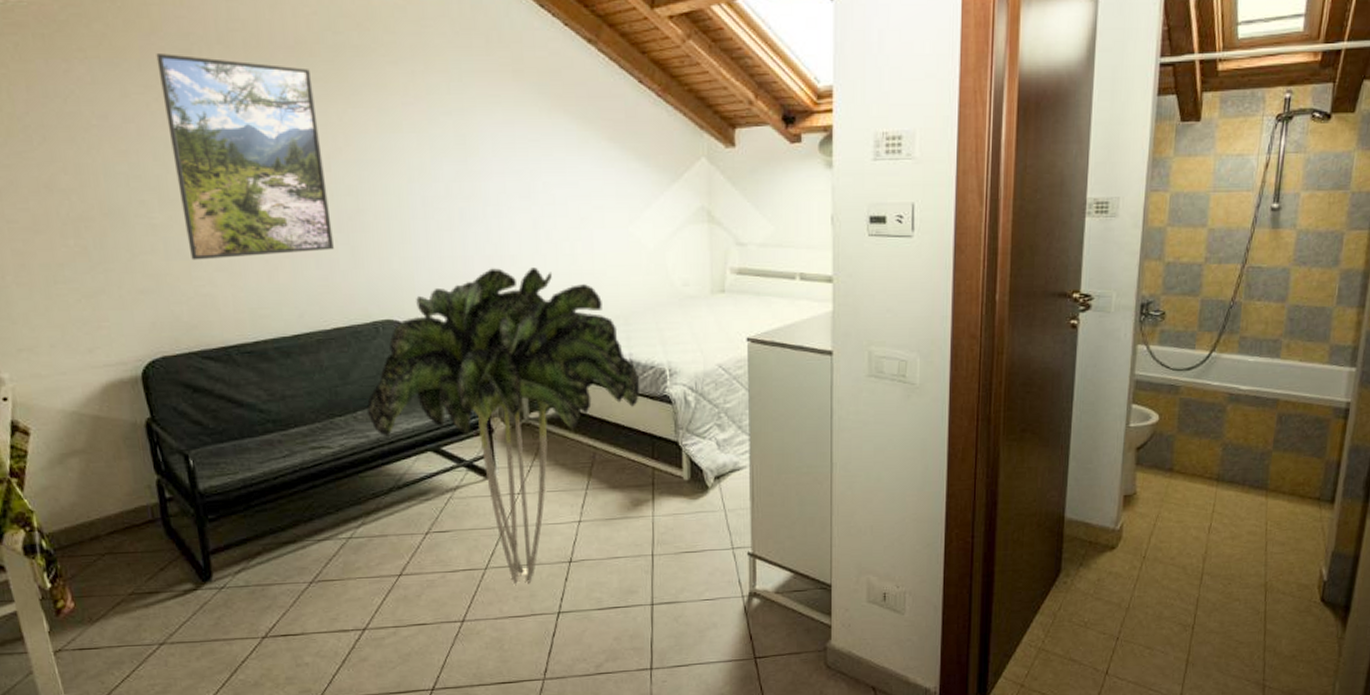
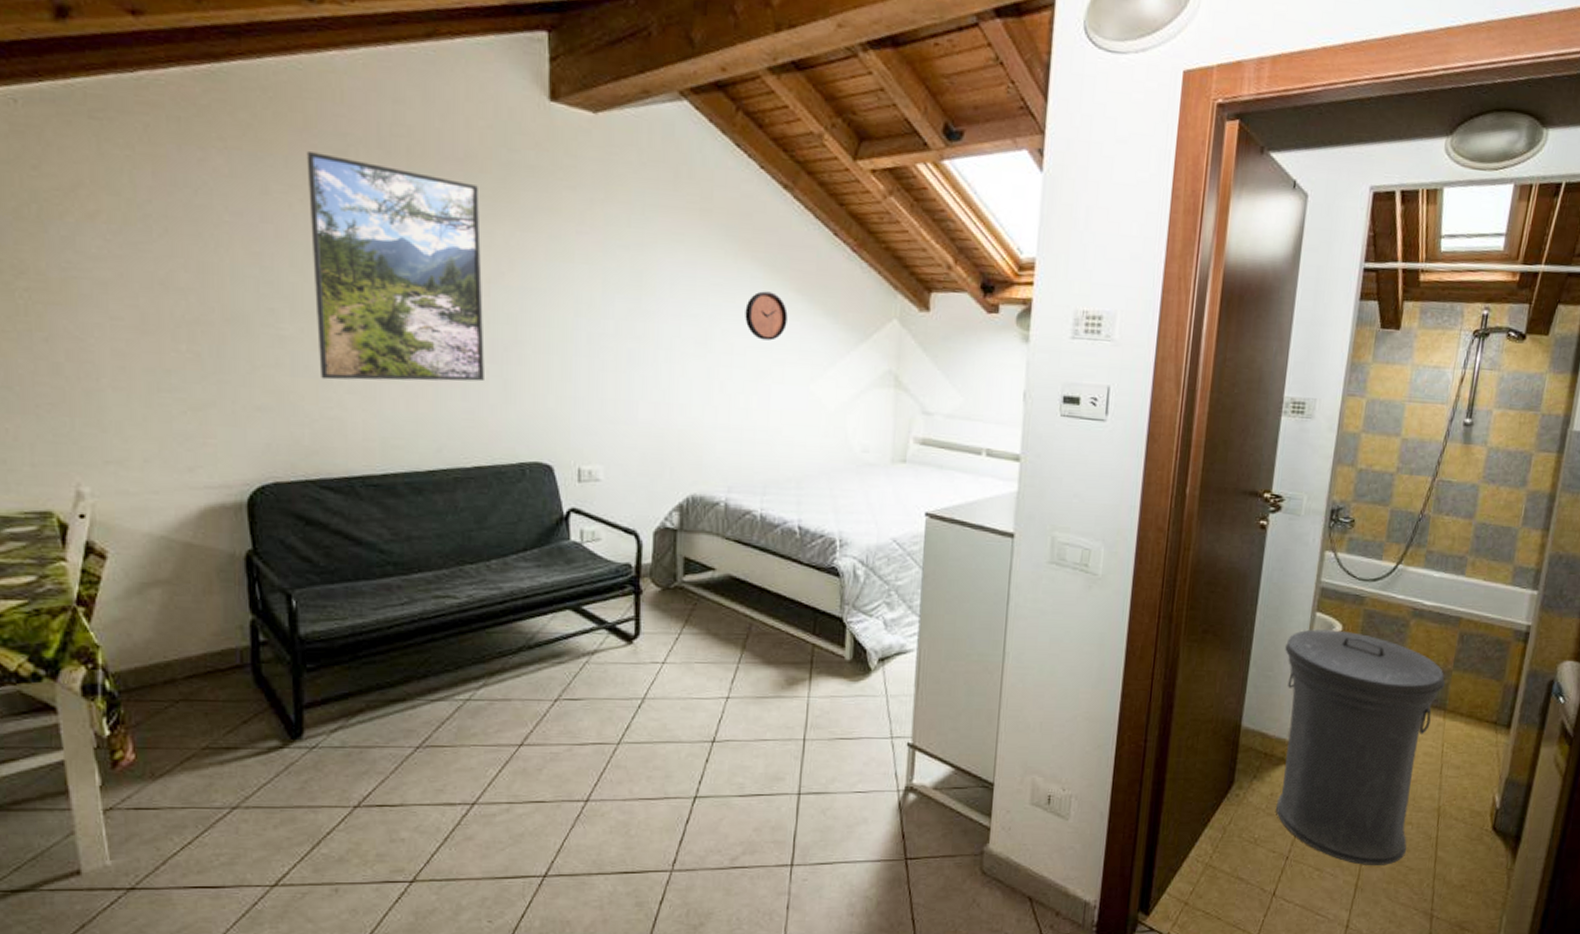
indoor plant: present [367,267,639,583] -> none [503,416,806,762]
clock: none [563,142,603,189] -> present [745,291,788,341]
trash can: none [1103,420,1266,642] -> present [1276,629,1446,865]

